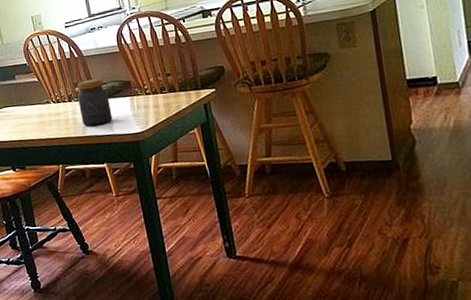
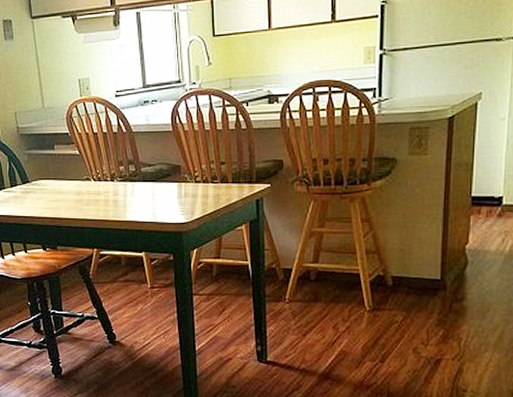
jar: present [77,78,113,127] -> none [120,158,156,211]

